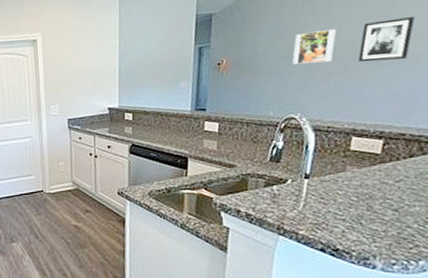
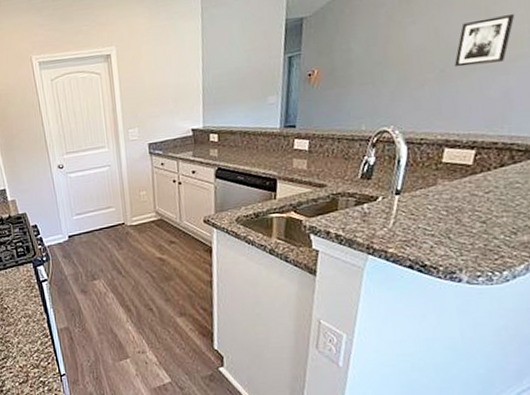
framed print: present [292,29,337,65] -> none [387,31,434,72]

